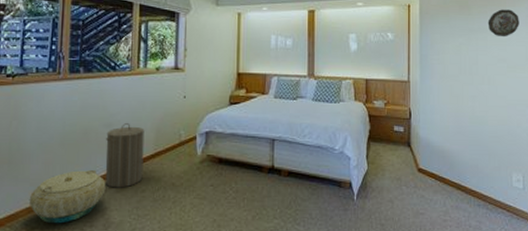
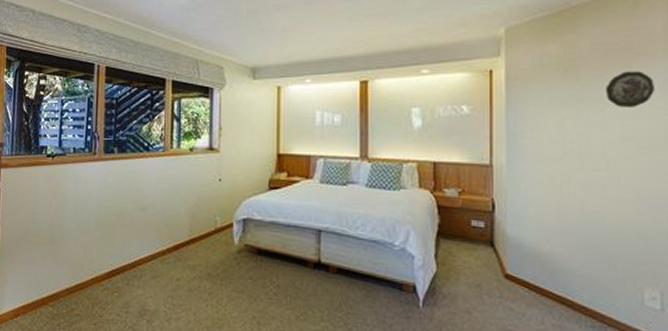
basket: present [28,170,106,224] -> none [68,254,141,307]
laundry hamper: present [105,123,145,188] -> none [139,207,179,275]

